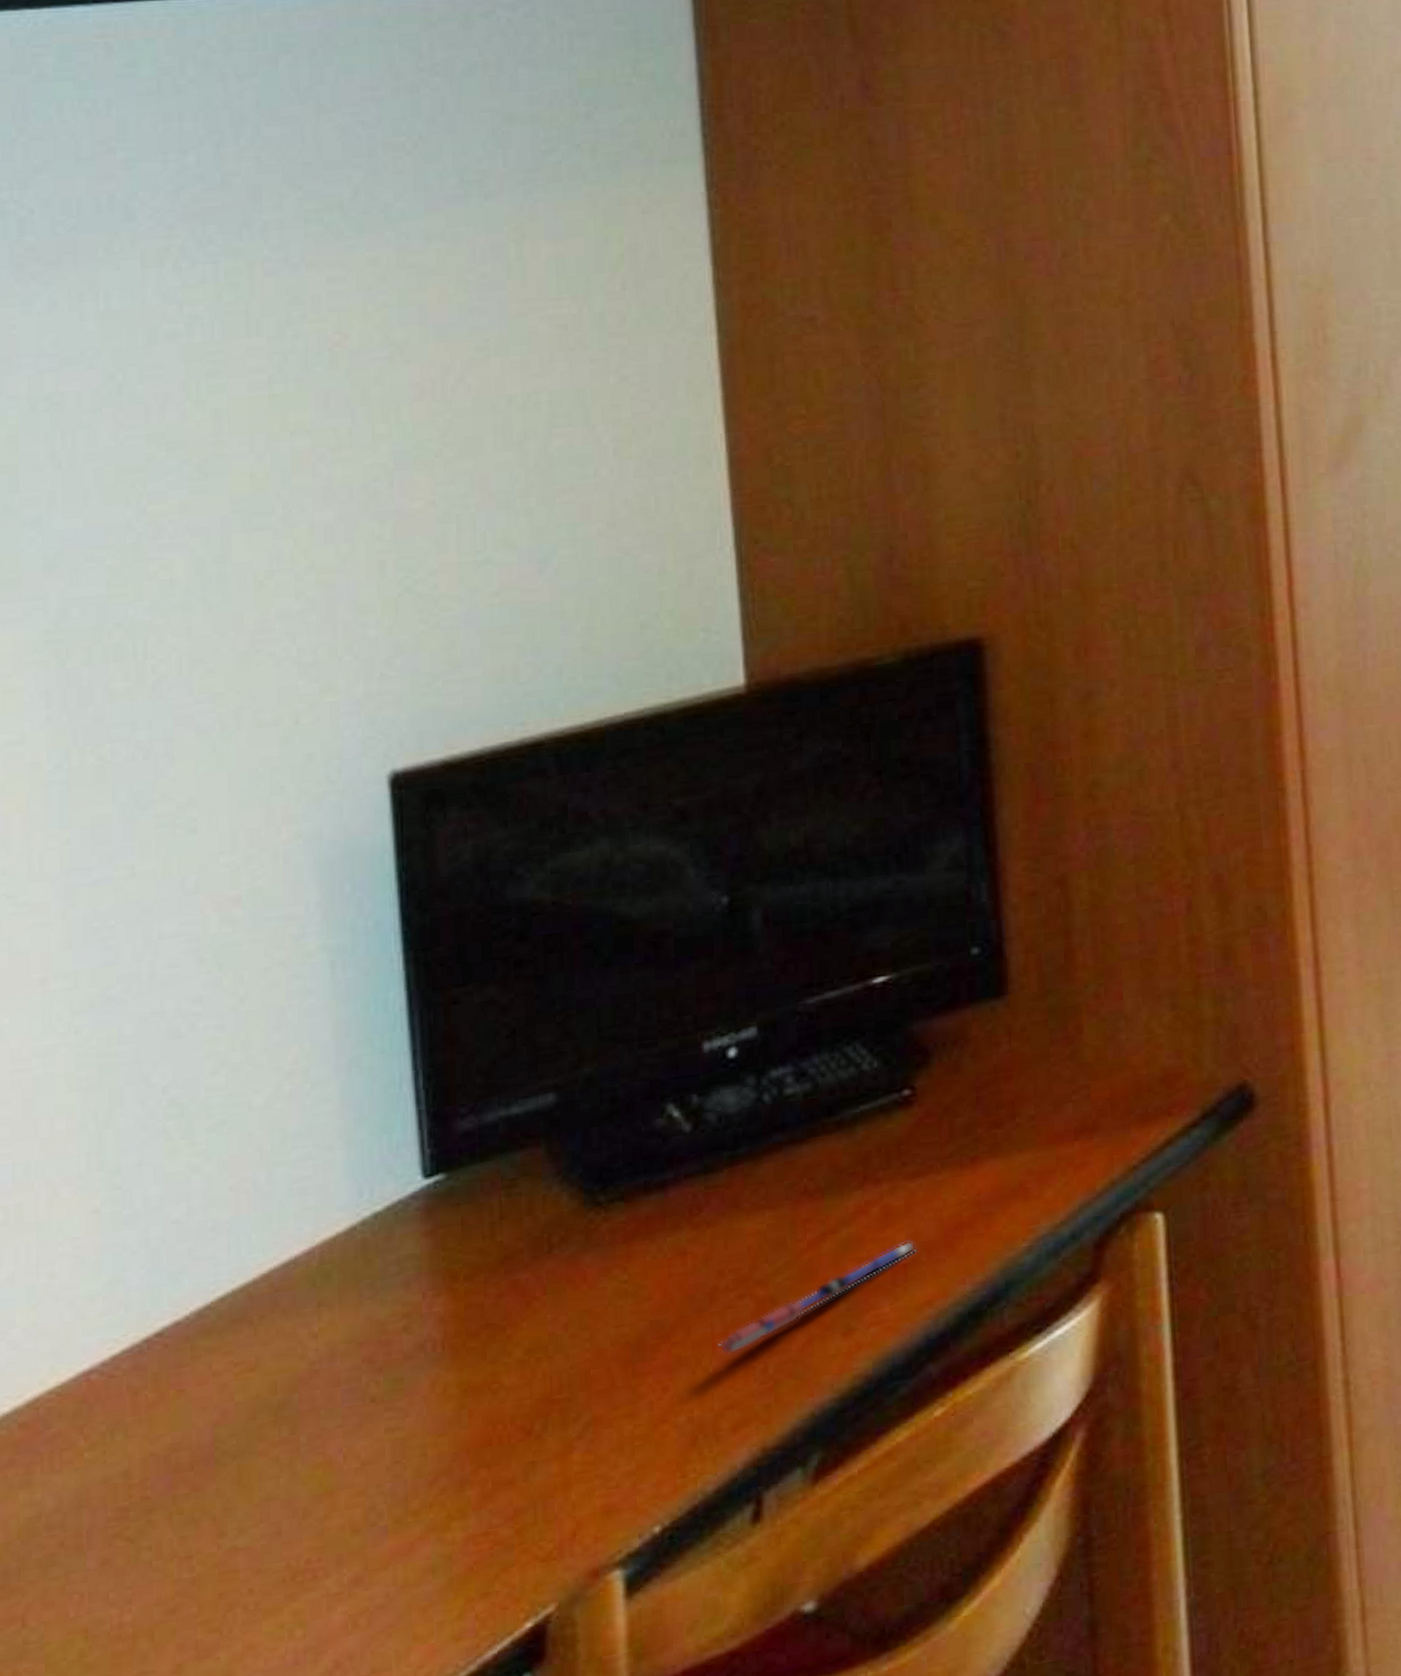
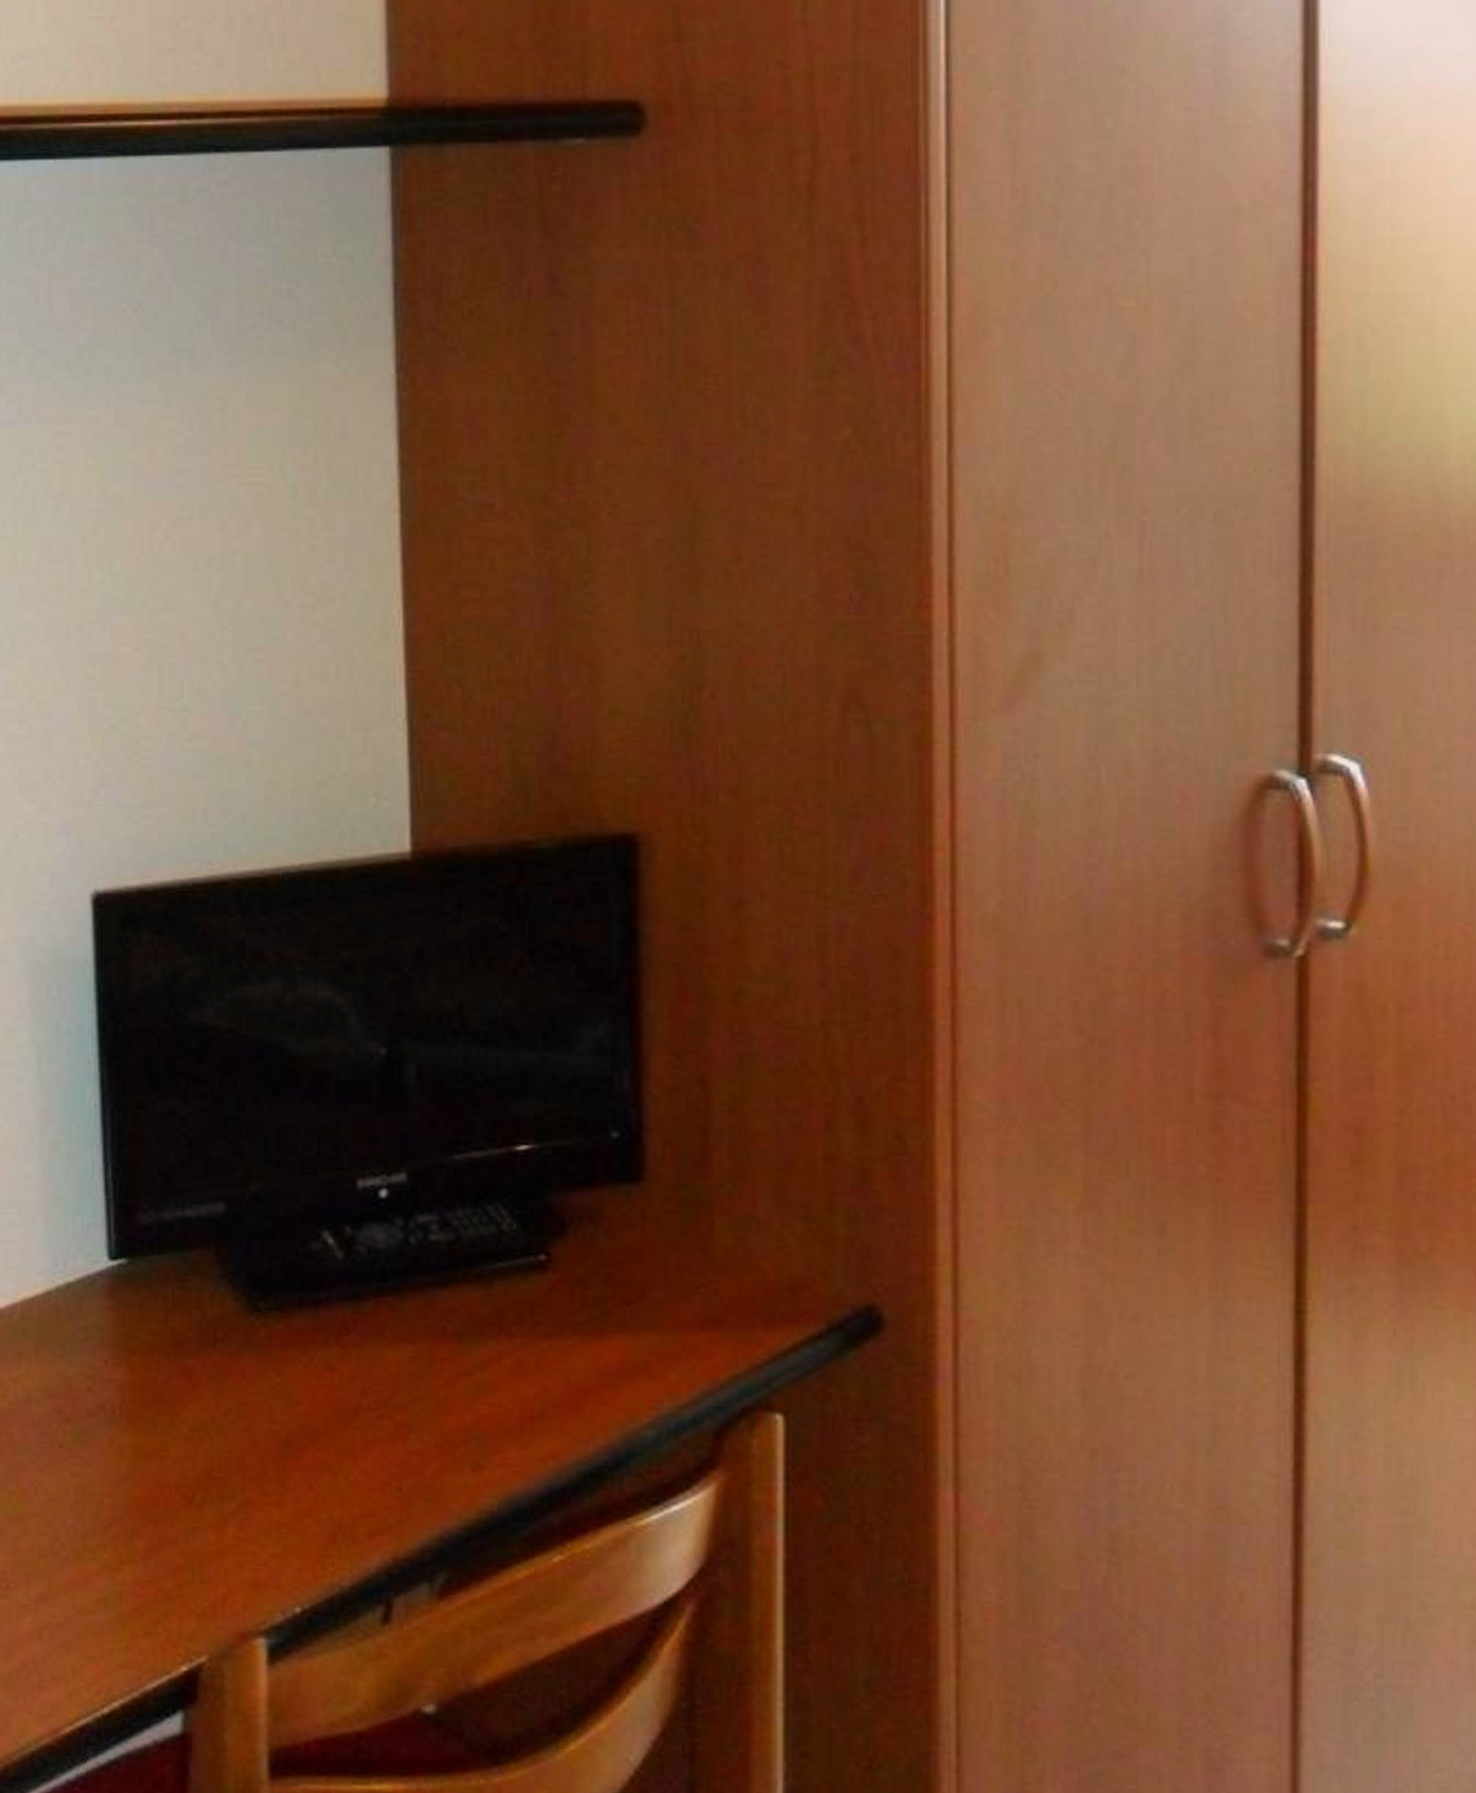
pen: present [718,1241,916,1355] -> none [358,1396,543,1468]

